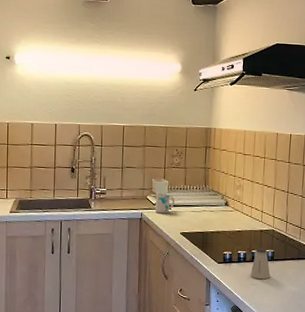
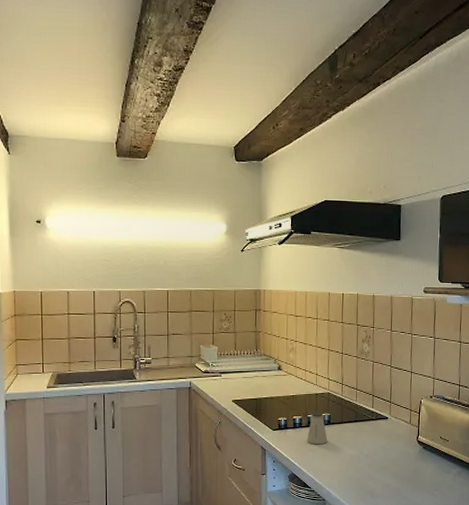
mug: present [155,193,175,214] -> none [204,360,225,381]

